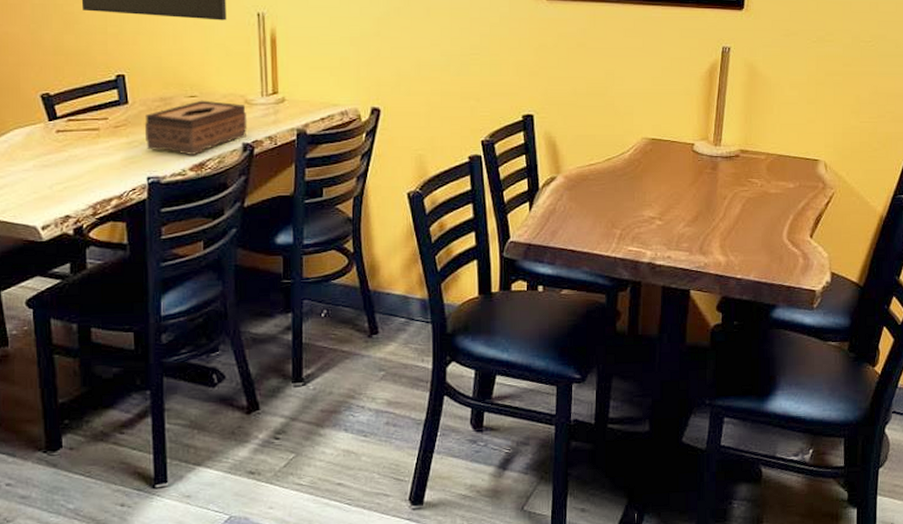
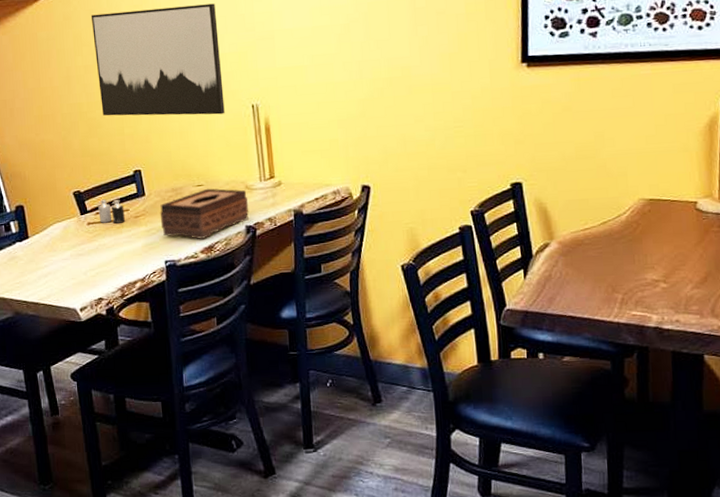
candle: none [71,104,102,133] -> present [98,199,125,224]

